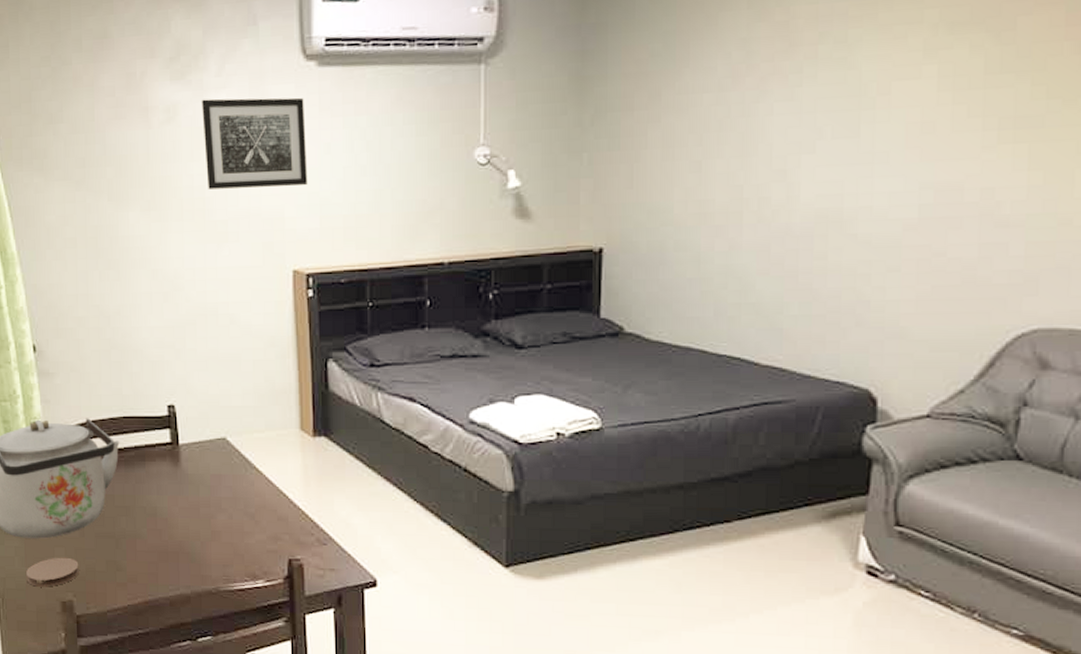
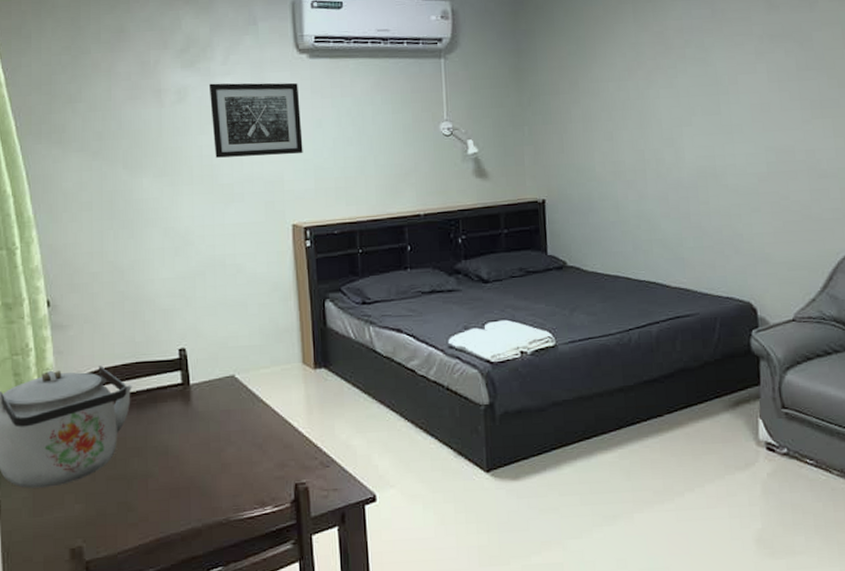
coaster: present [26,557,79,587] -> none [34,503,89,537]

